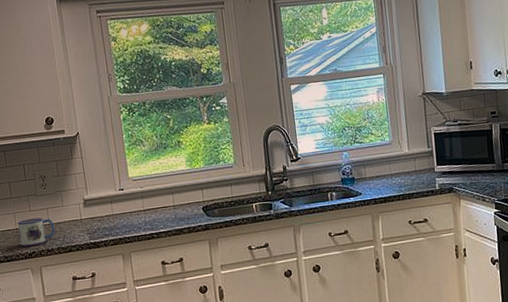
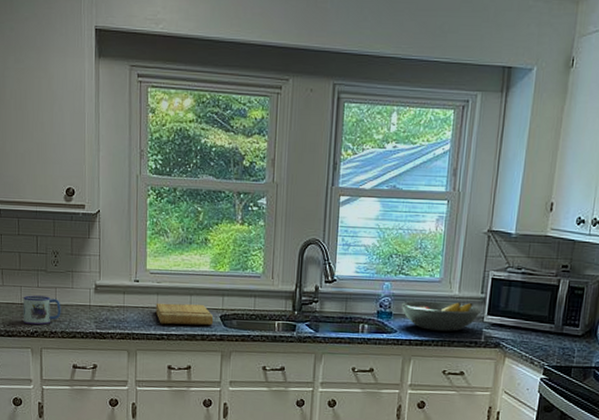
cutting board: none [142,201,197,225] -> present [155,303,214,326]
fruit bowl: none [360,158,431,188] -> present [401,300,481,332]

